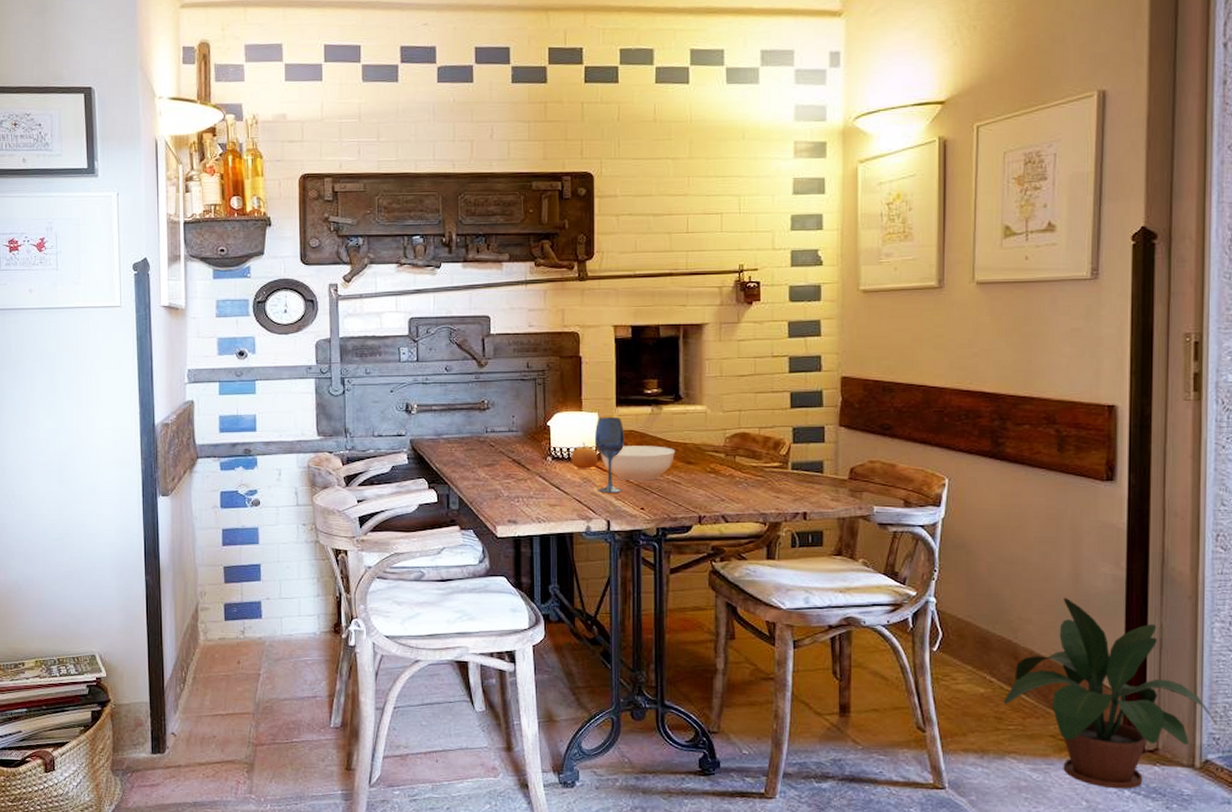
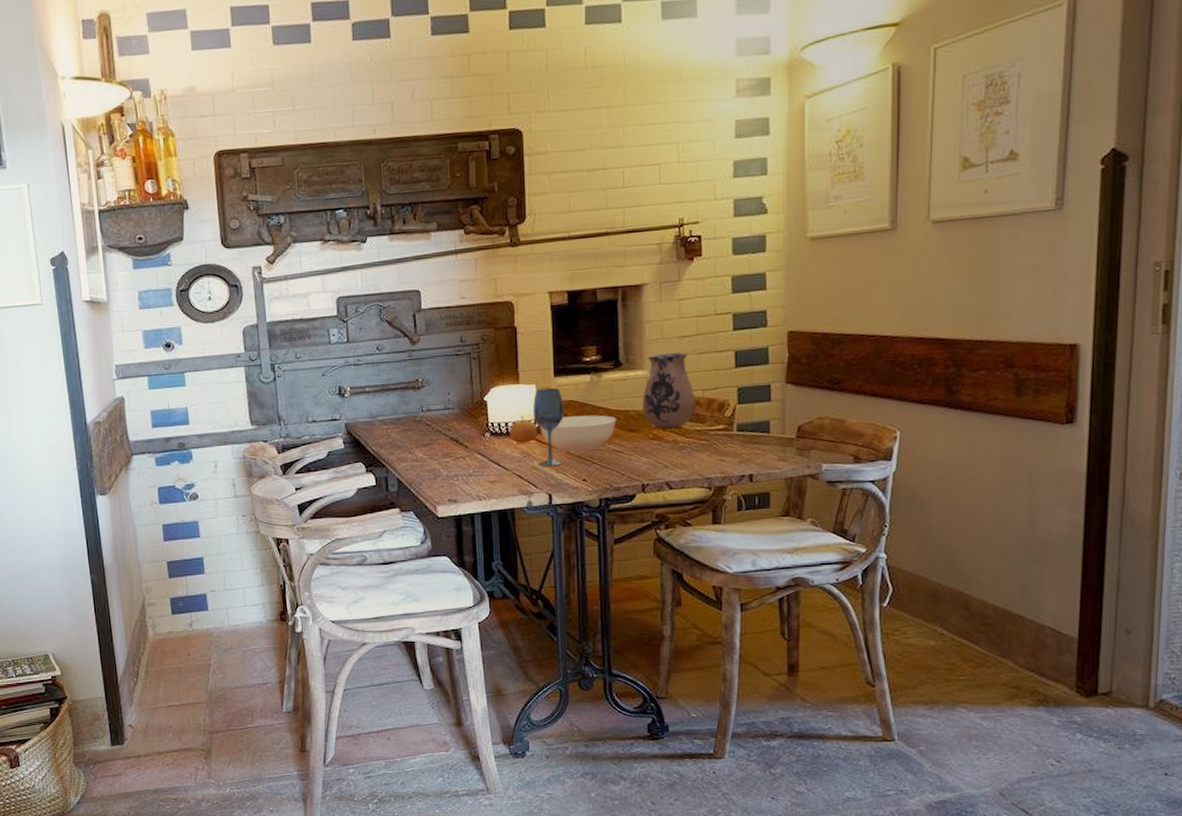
ceramic pitcher: none [701,390,753,463] -> present [643,352,696,429]
potted plant: present [1003,597,1215,789] -> none [954,545,1172,732]

